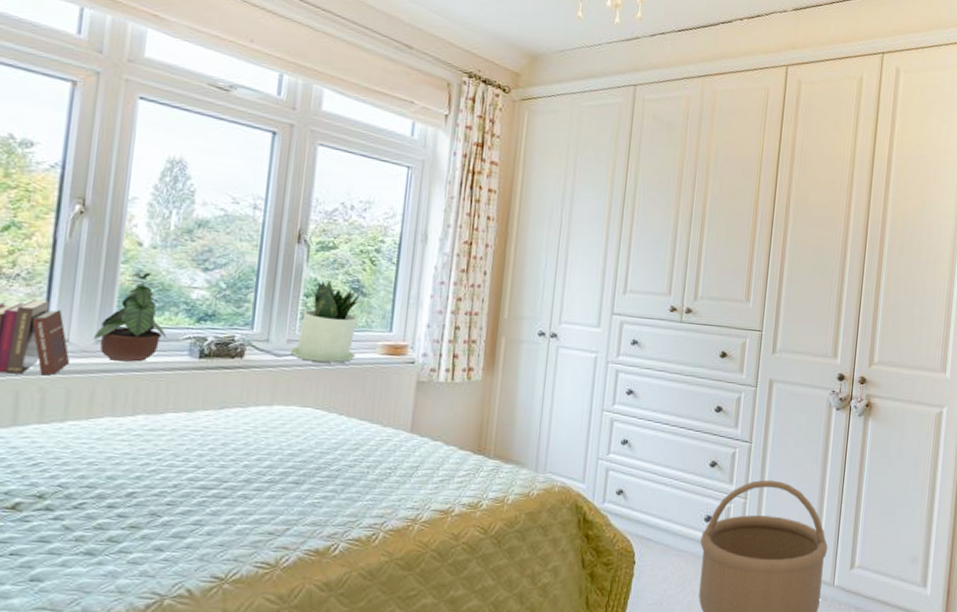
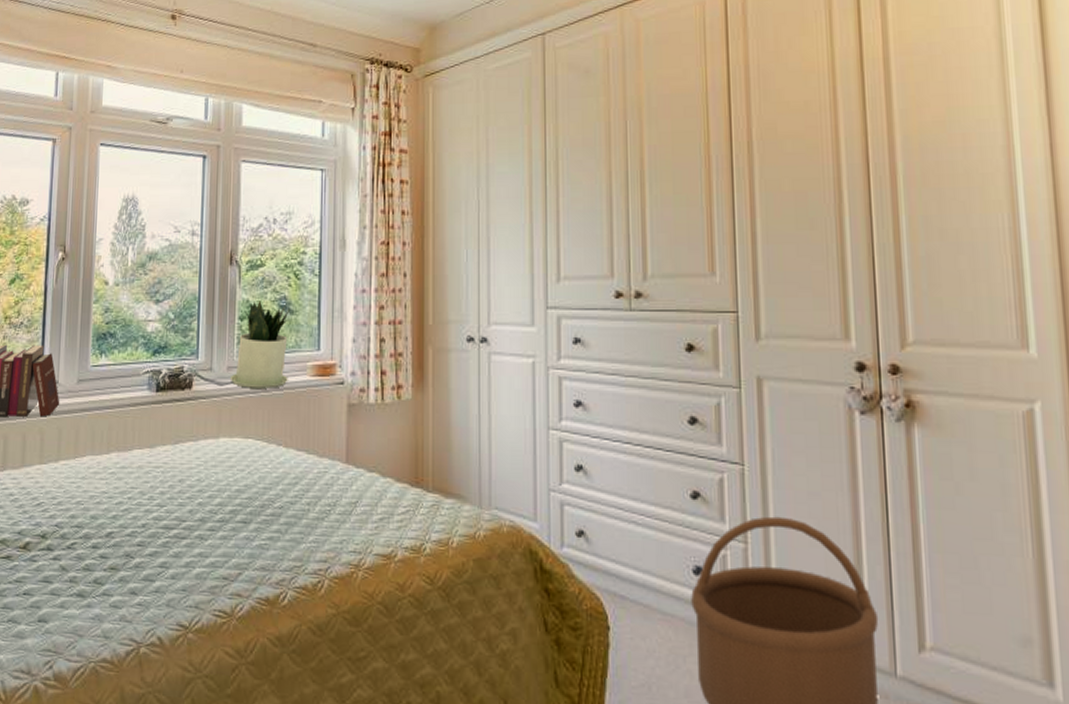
potted plant: present [93,272,167,362] -> none [75,310,130,399]

